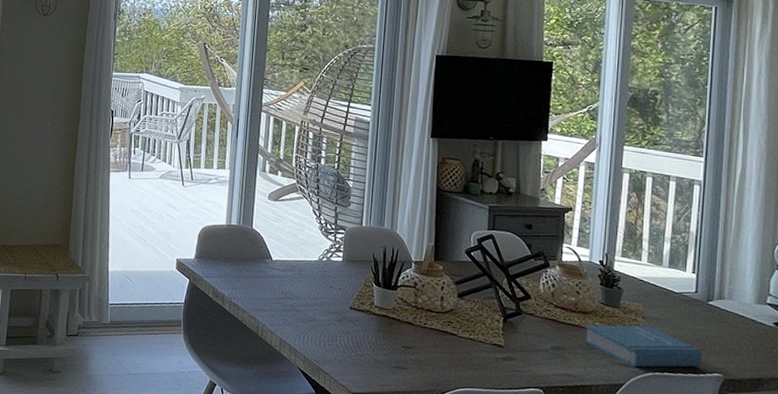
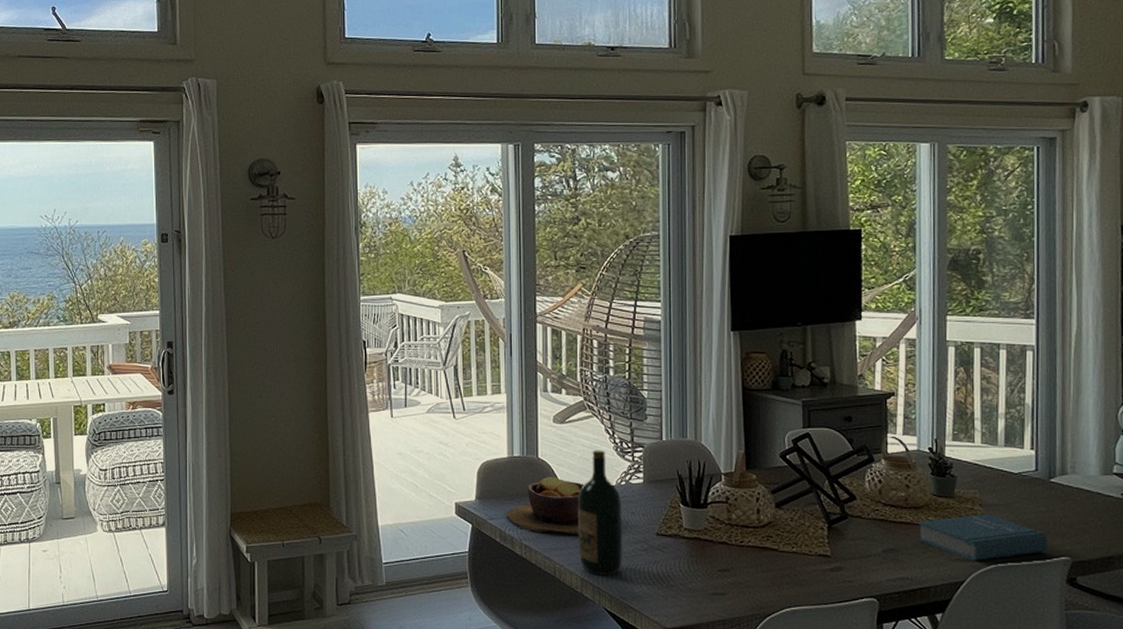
bowl: none [220,246,291,301] -> present [506,477,585,536]
wine bottle: none [280,227,322,340] -> present [577,450,623,576]

